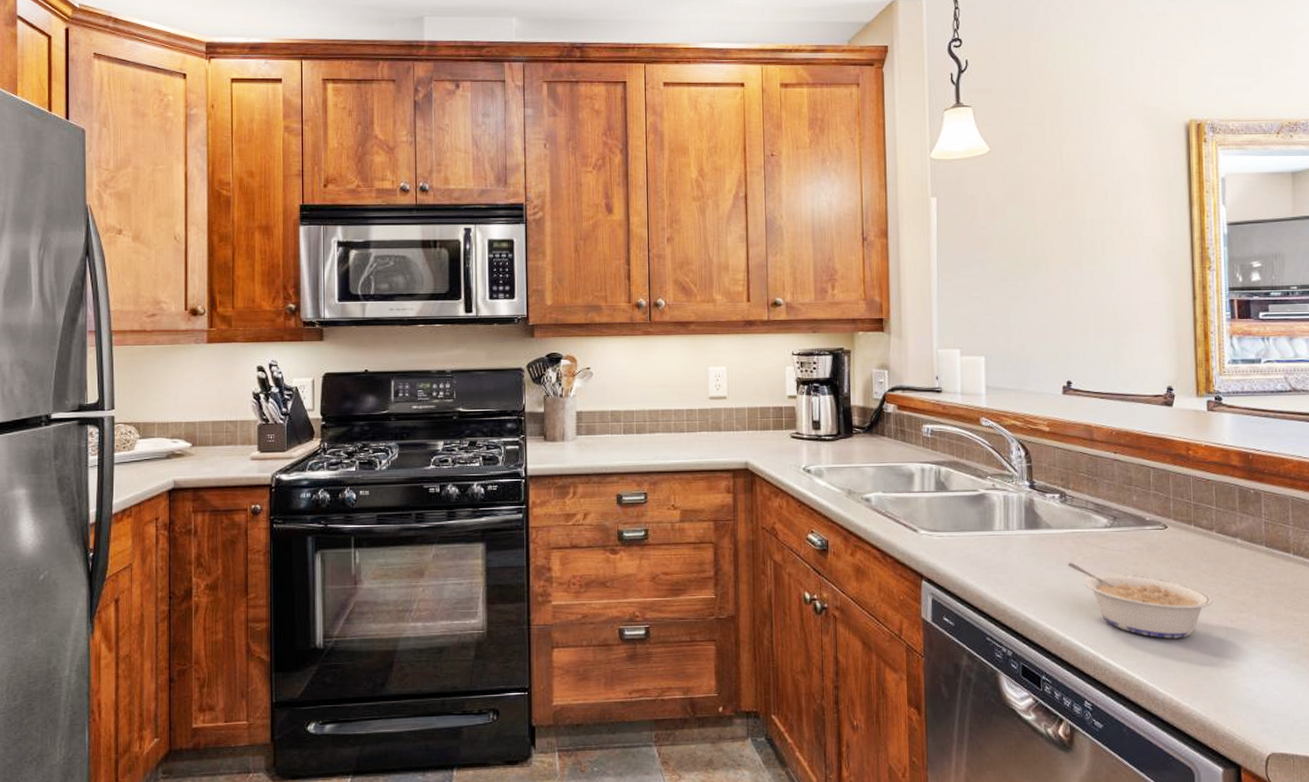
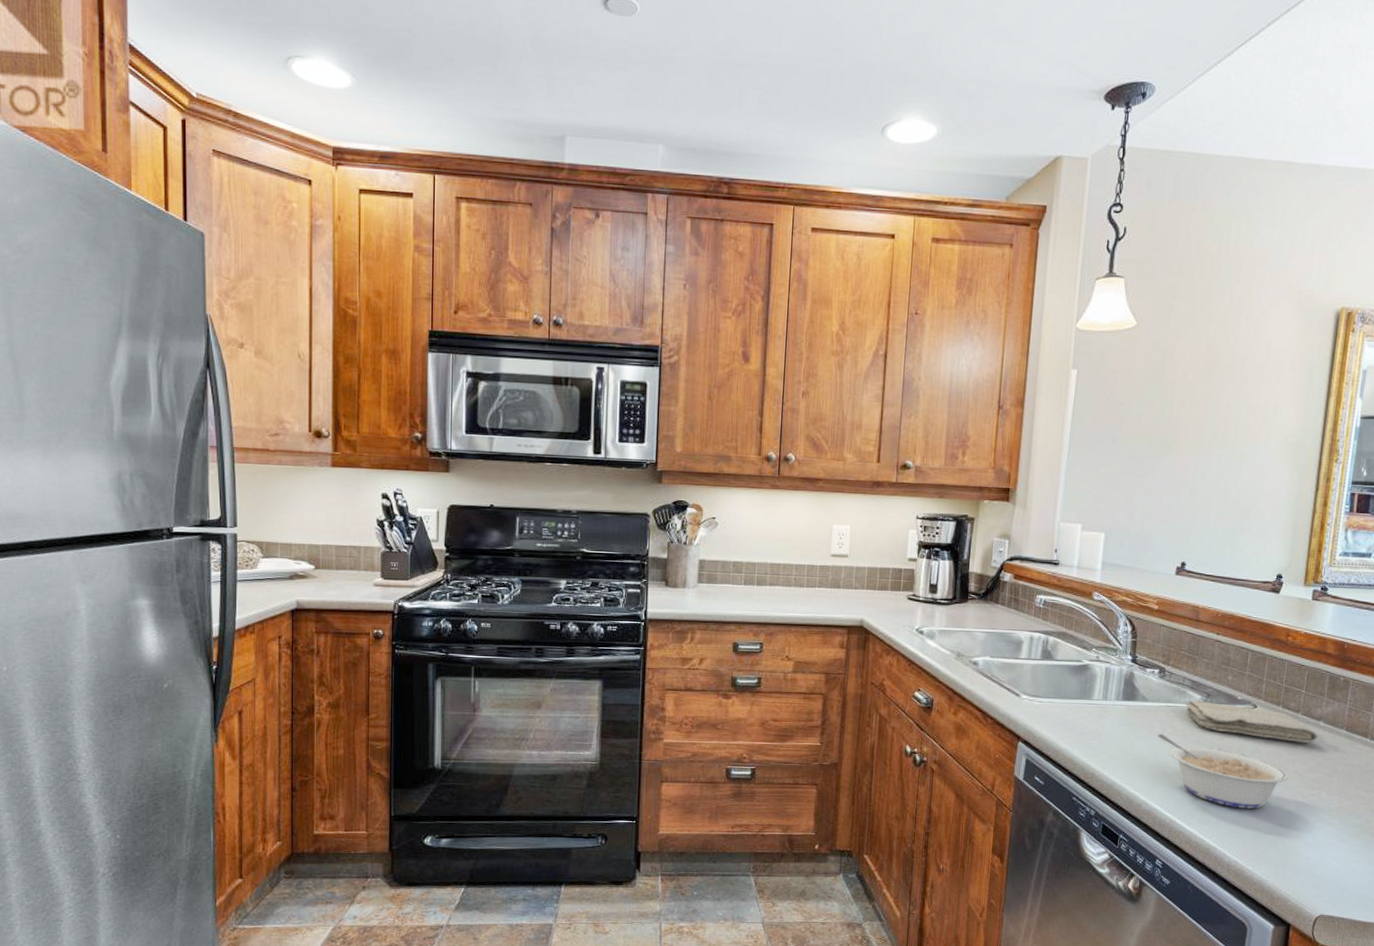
washcloth: none [1091,524,1237,562] -> present [1185,700,1318,743]

